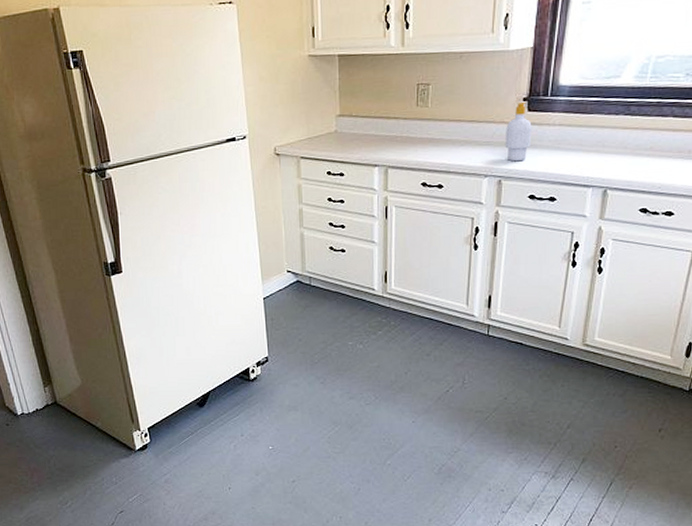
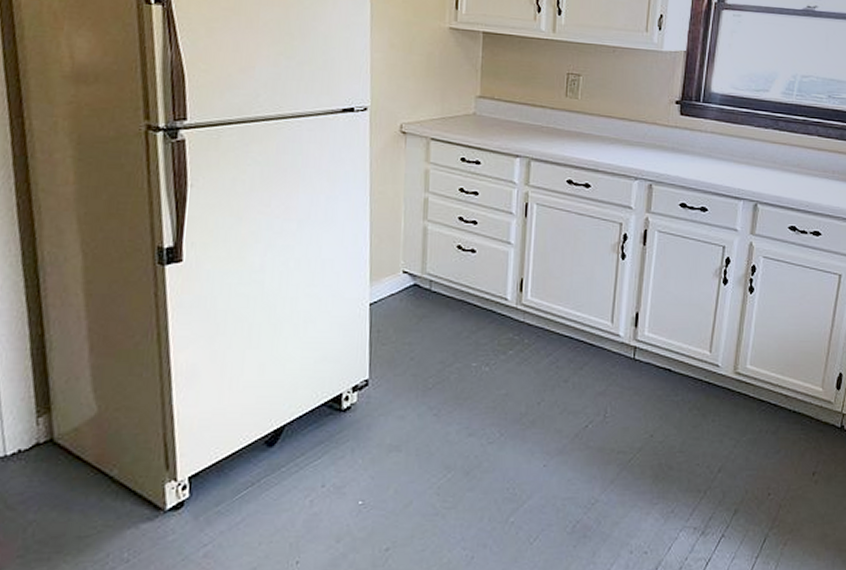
soap bottle: present [505,101,532,162] -> none [656,104,684,166]

